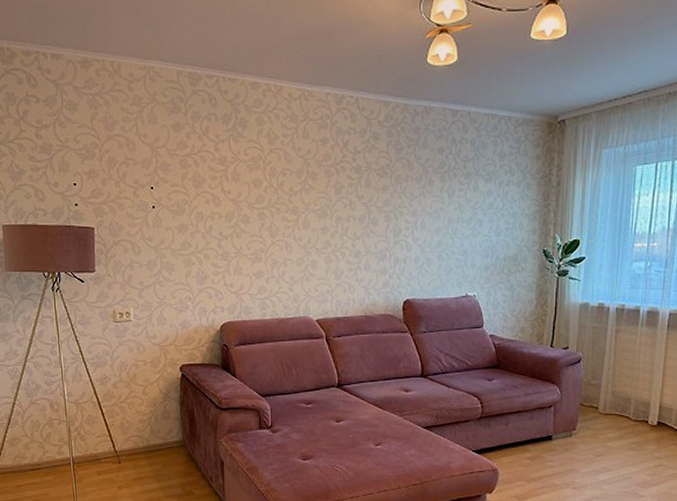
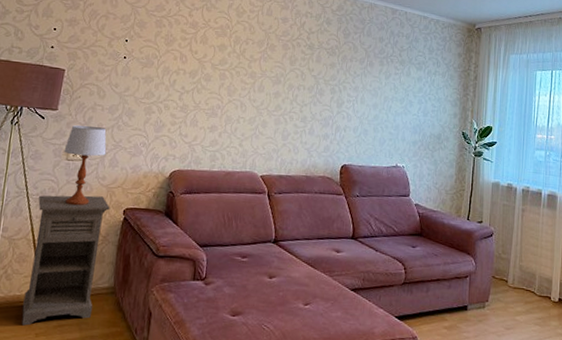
nightstand: none [95,355,167,480] -> present [21,195,110,326]
table lamp: none [110,284,152,367] -> present [63,125,107,206]

